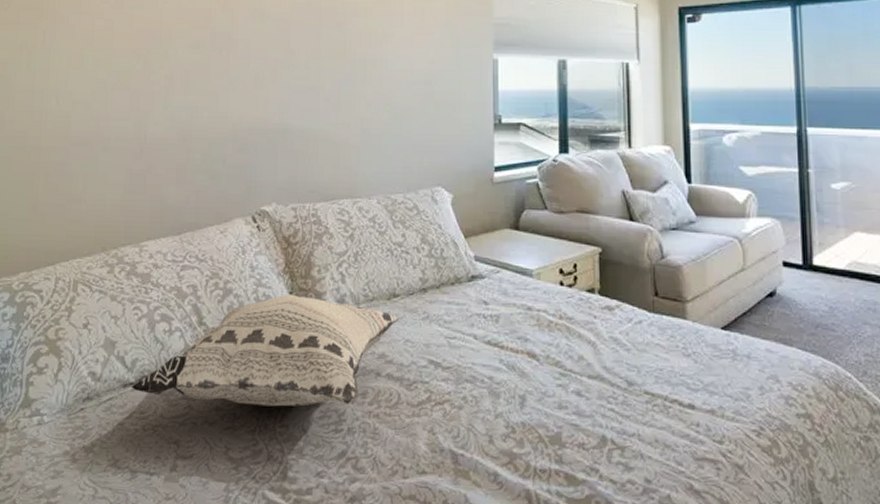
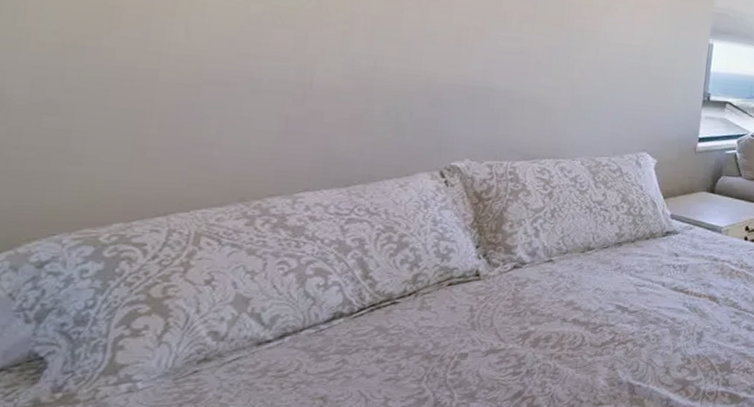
decorative pillow: present [130,294,400,407] -> none [266,247,592,356]

